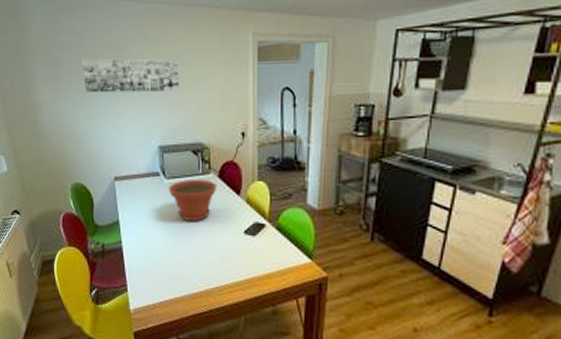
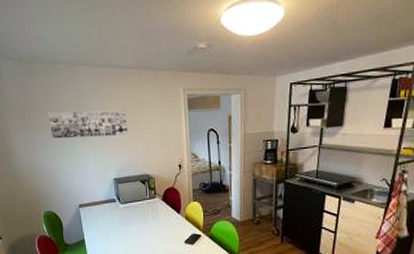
plant pot: present [168,178,218,222] -> none [123,202,162,237]

